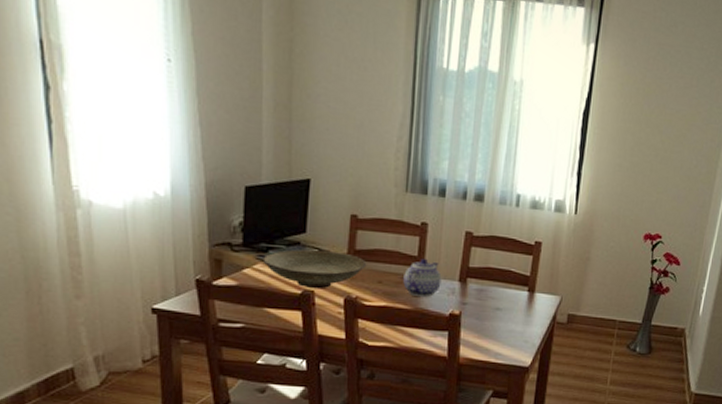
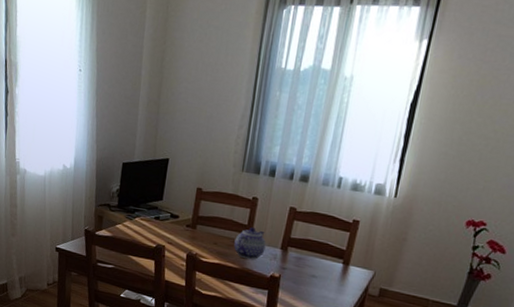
decorative bowl: present [262,249,367,289] -> none [130,212,207,245]

